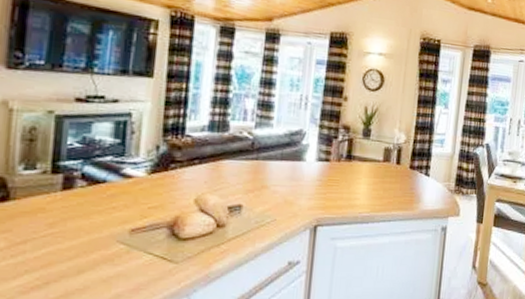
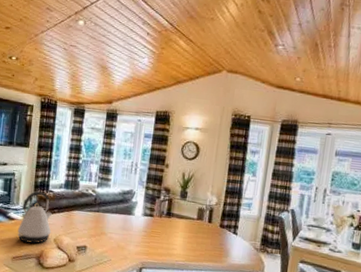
kettle: none [137,136,191,208] -> present [17,191,52,244]

